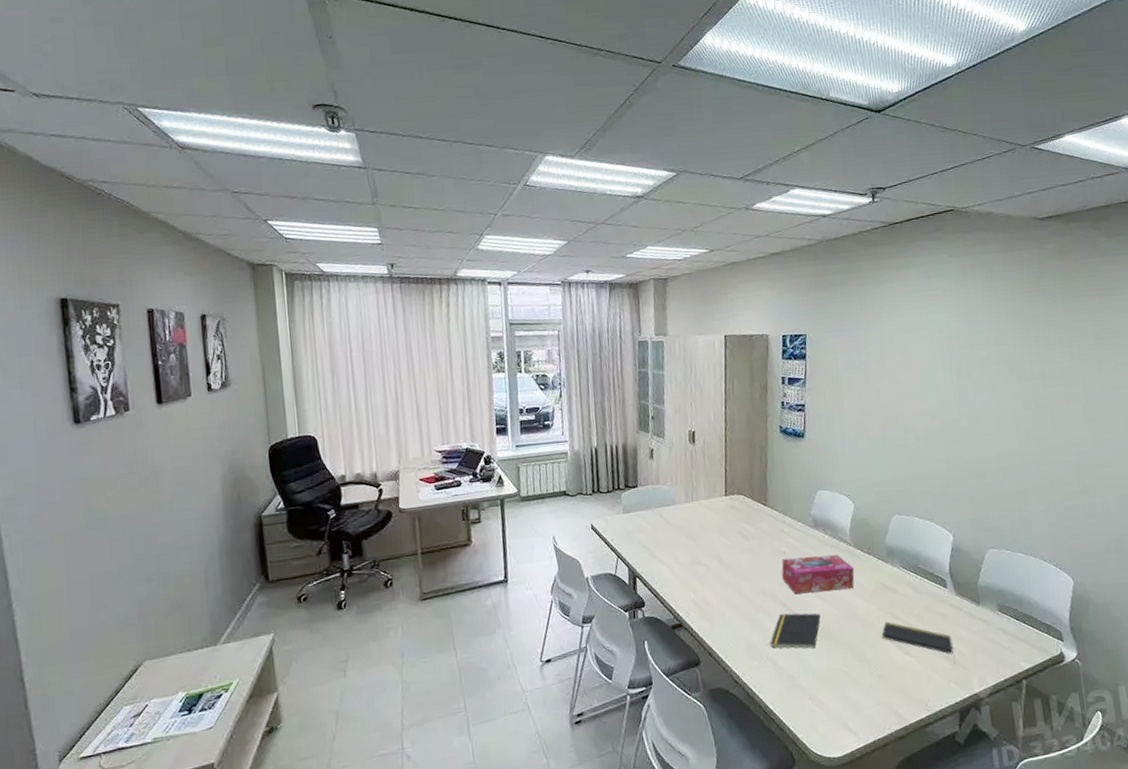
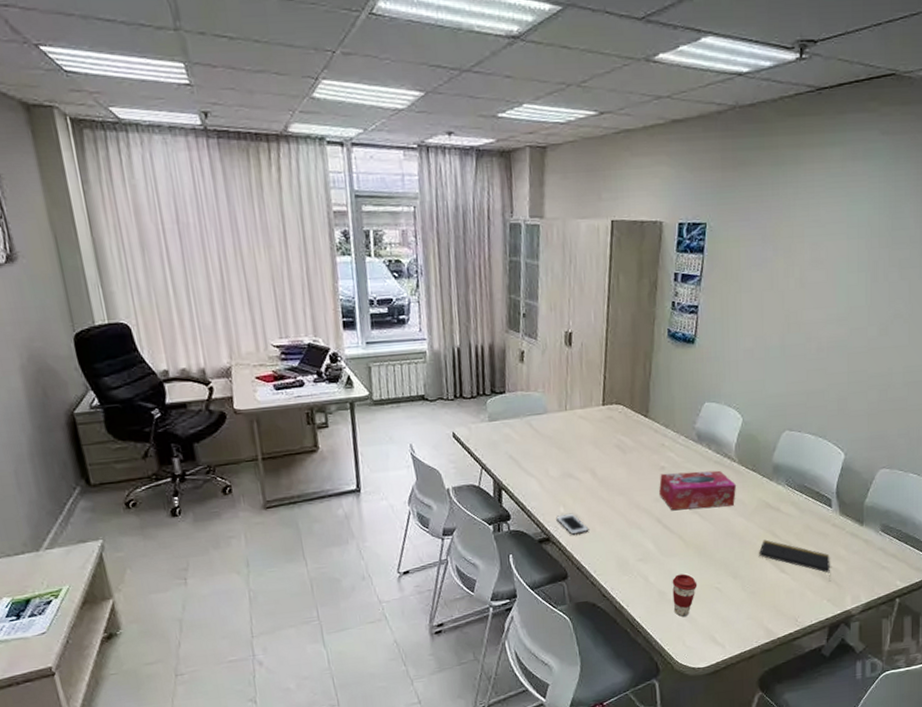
cell phone: none [687,599,719,620] -> present [556,513,589,535]
notepad: present [770,613,821,649] -> none [642,529,697,565]
coffee cup: none [800,657,826,703] -> present [672,573,698,617]

